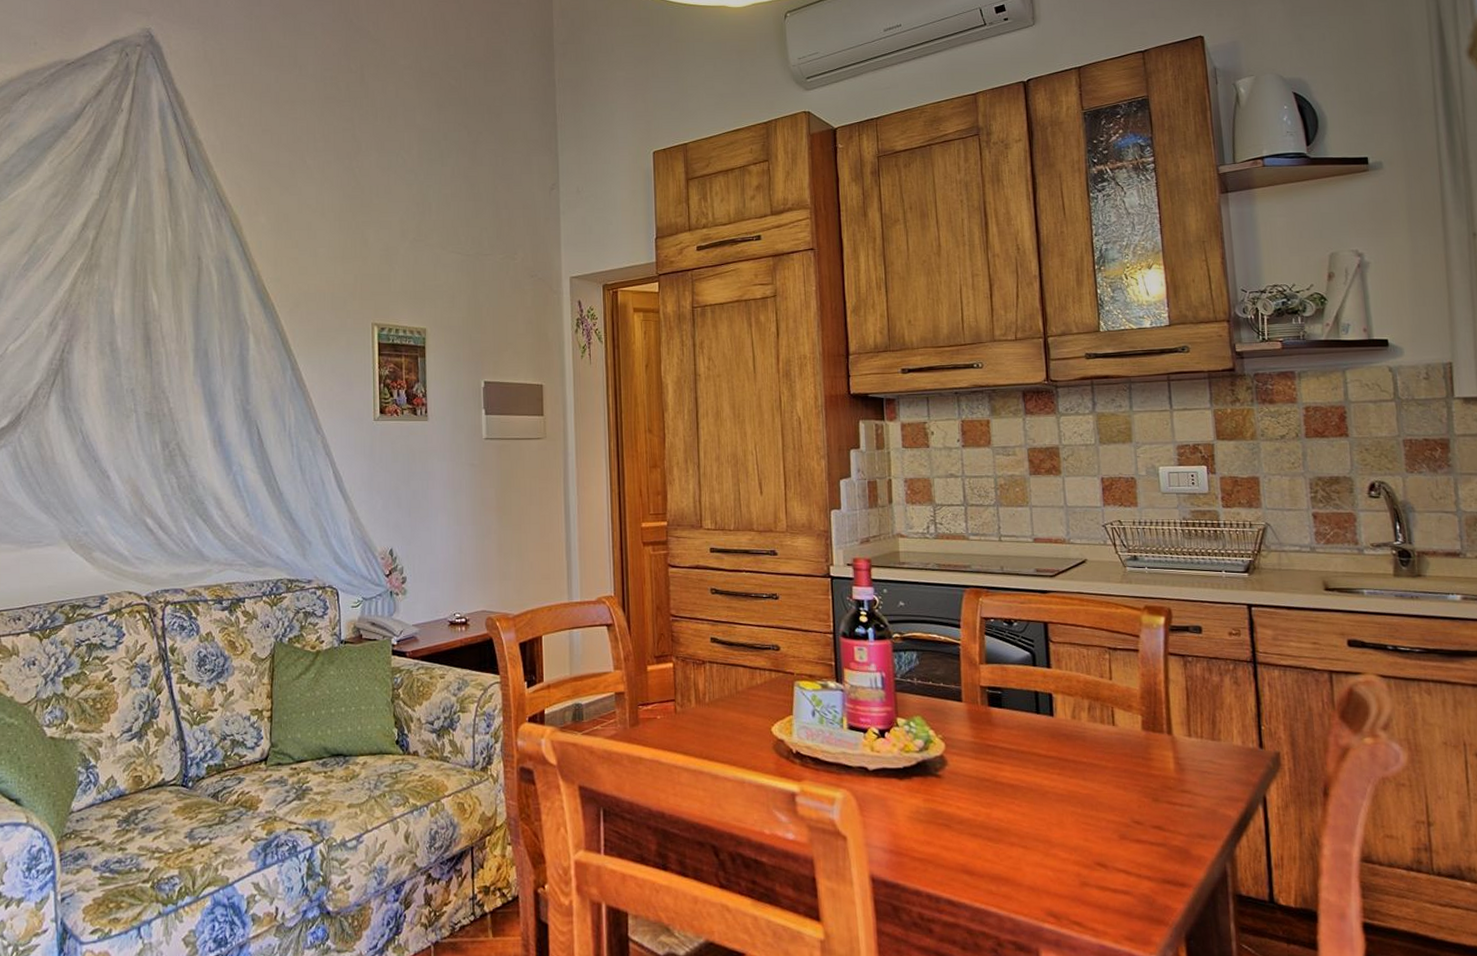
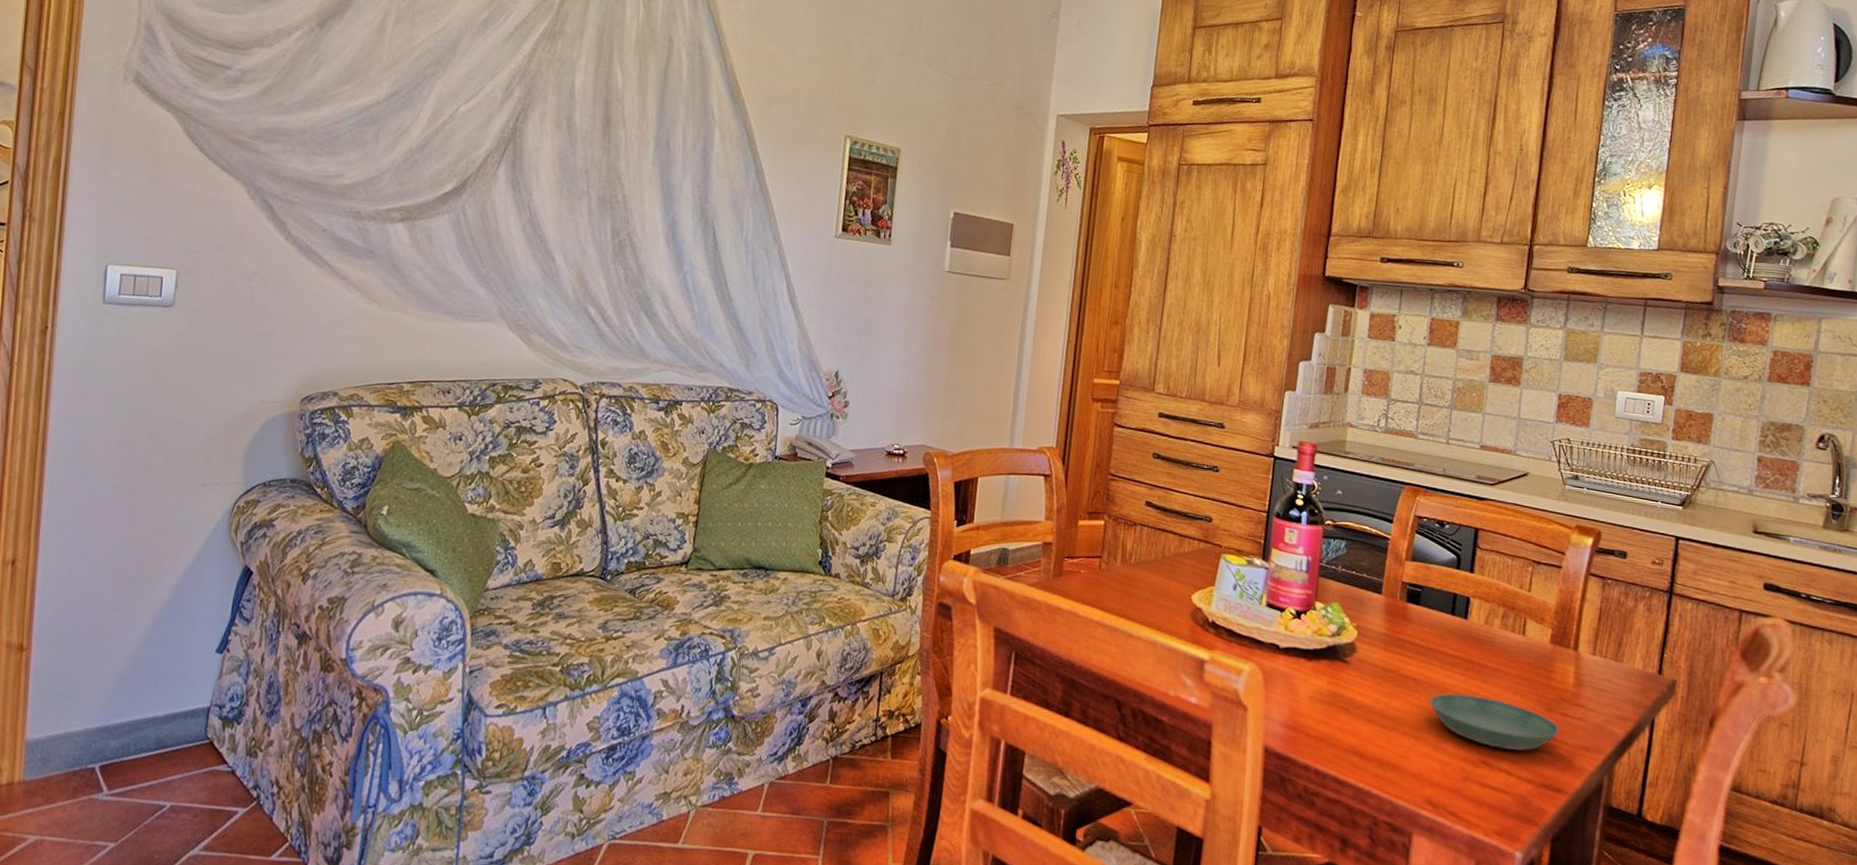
saucer: none [1030,794,1171,848] -> present [1429,693,1560,752]

